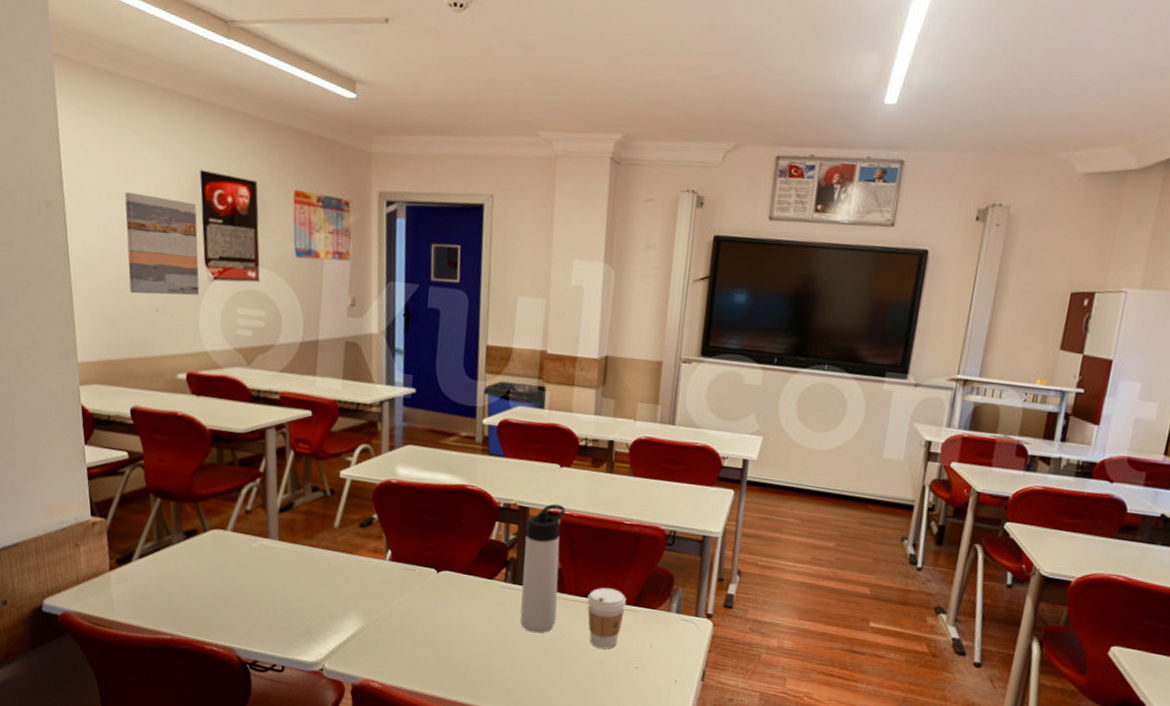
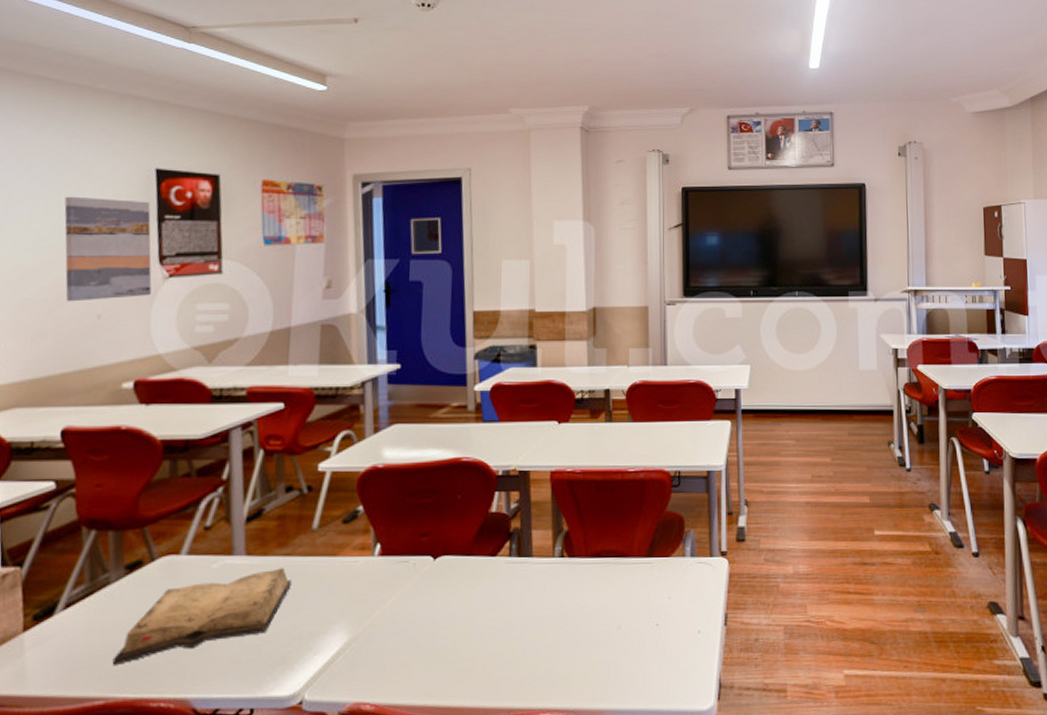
diary: none [176,556,316,611] -> present [112,568,292,665]
thermos bottle: present [520,503,566,633] -> none [528,462,568,608]
coffee cup: present [587,587,626,649] -> none [599,542,639,611]

